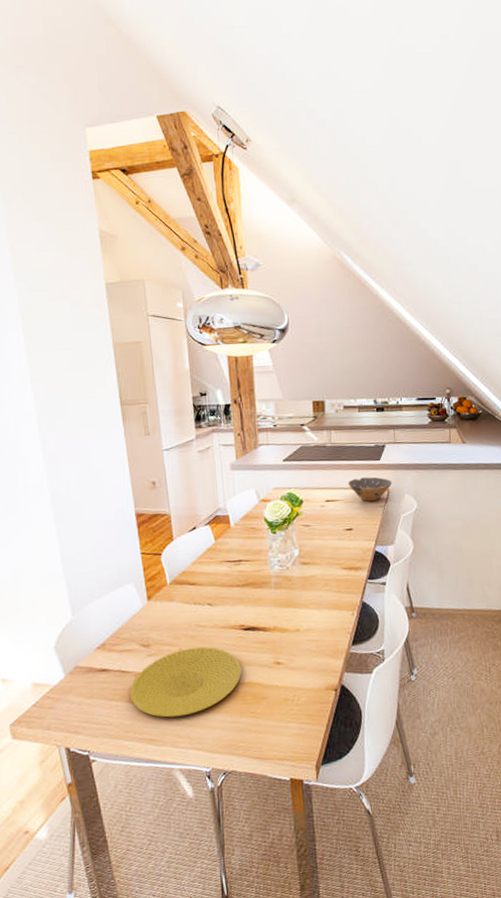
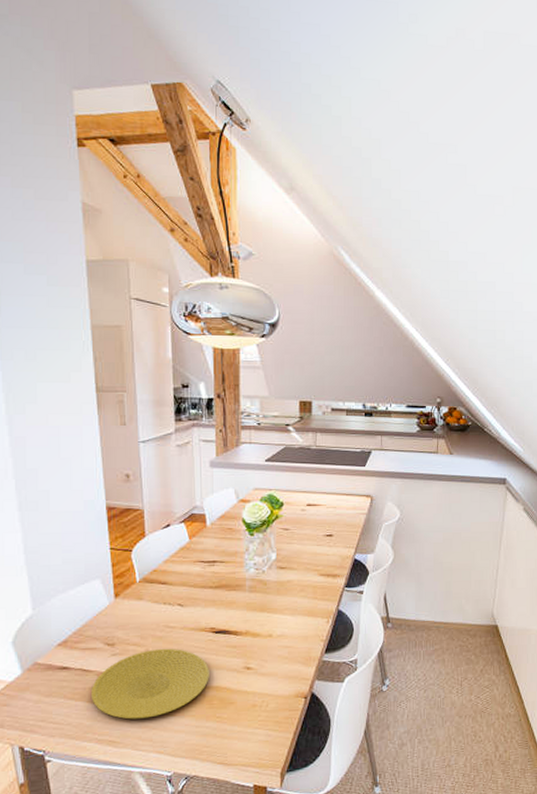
bowl: present [348,477,393,501] -> none [331,483,377,508]

